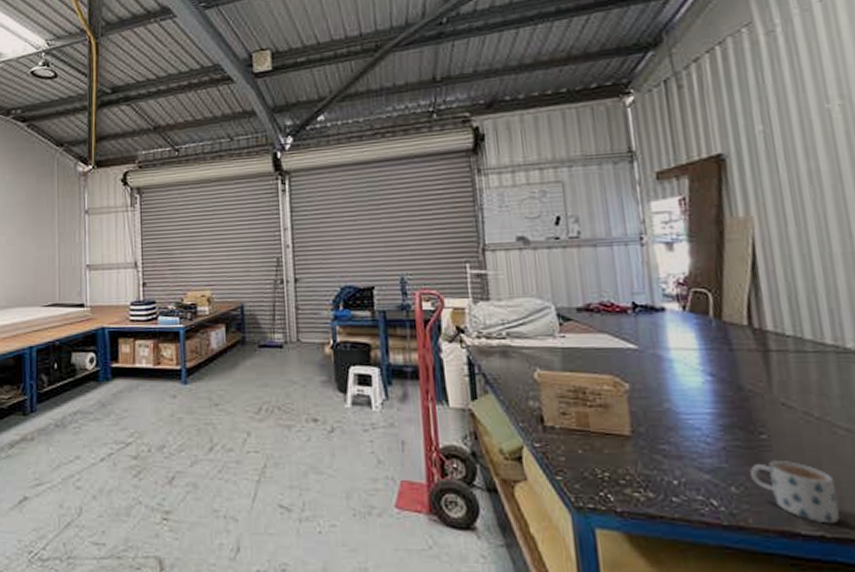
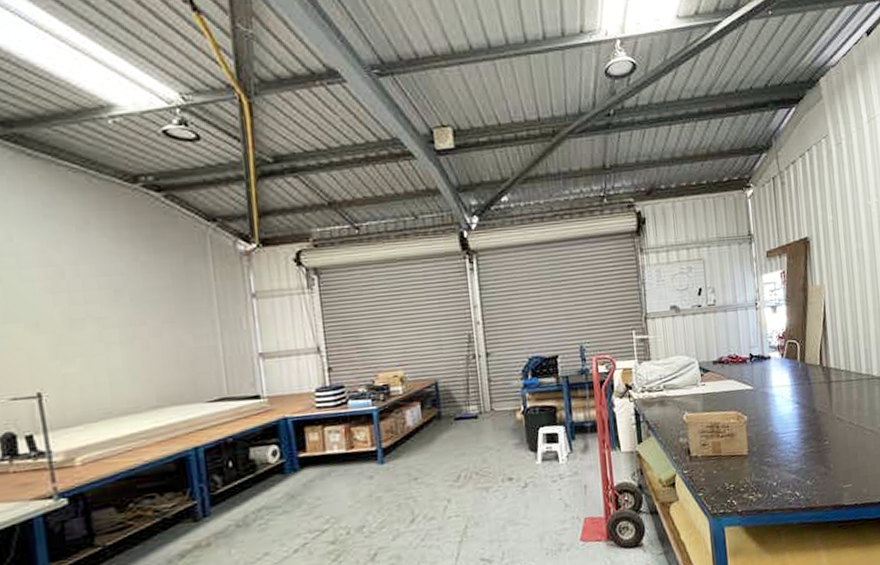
mug: present [750,461,839,524] -> none [818,457,865,496]

